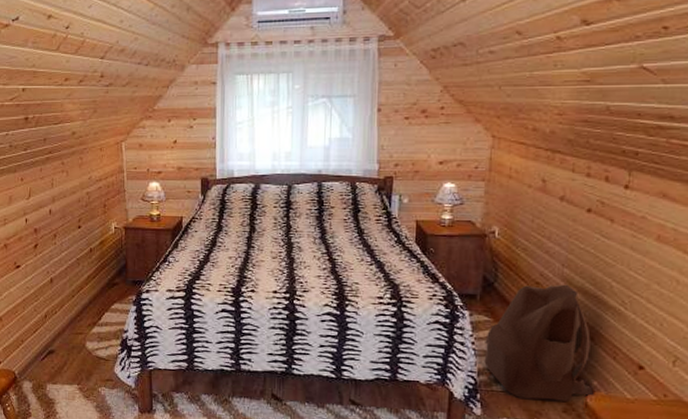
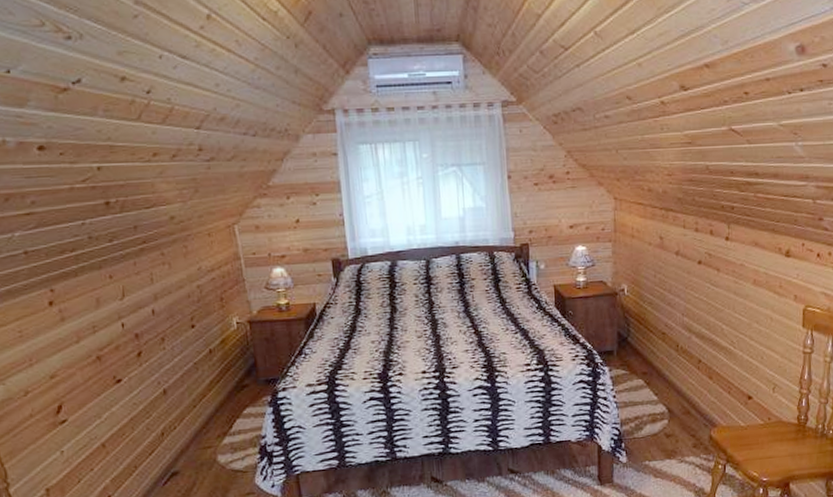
backpack: present [484,284,594,402] -> none [624,331,716,441]

